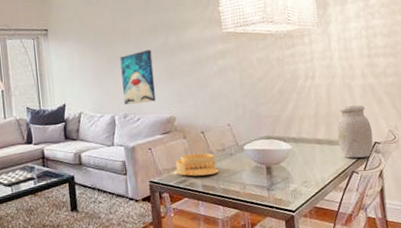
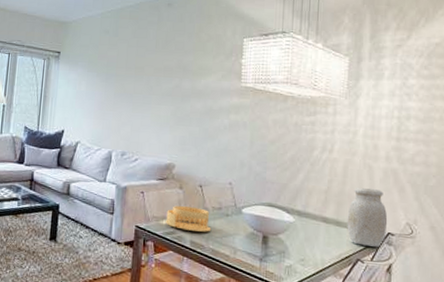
wall art: present [120,49,156,105] -> none [124,90,162,145]

